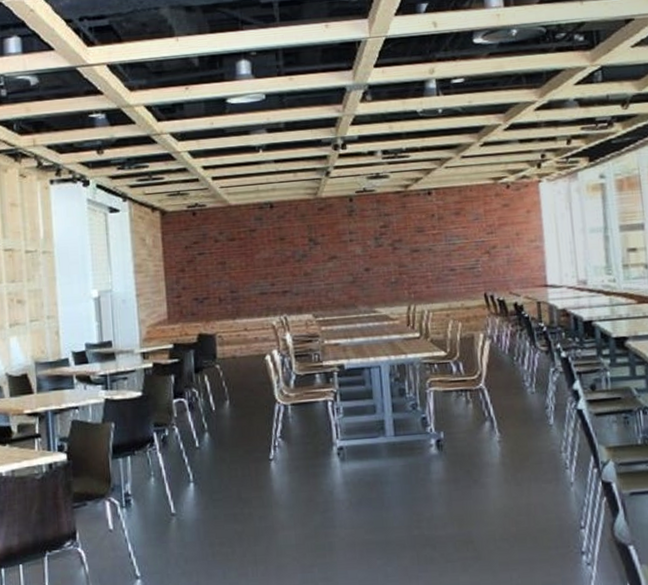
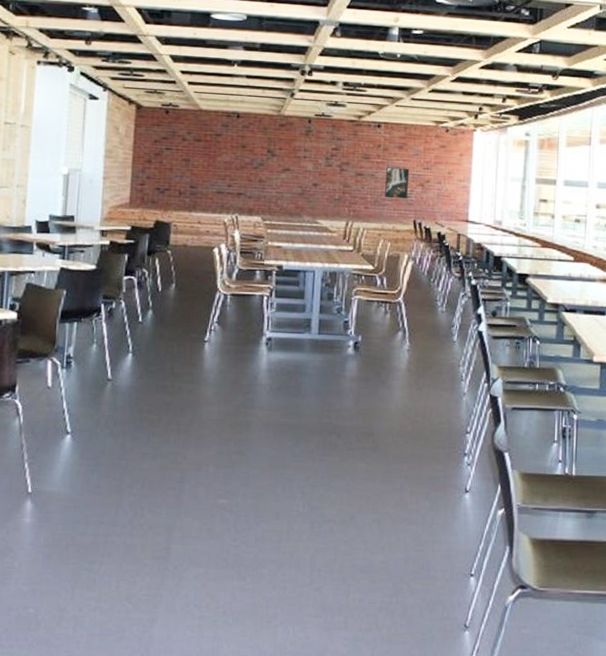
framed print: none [444,235,473,273] -> present [385,167,410,199]

